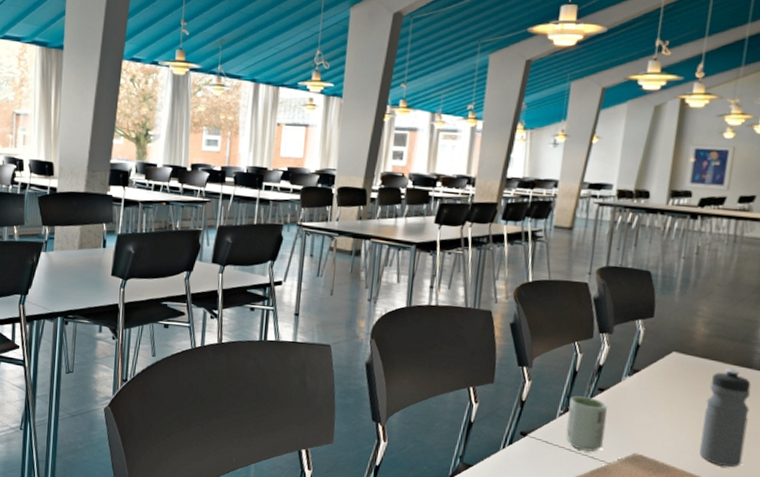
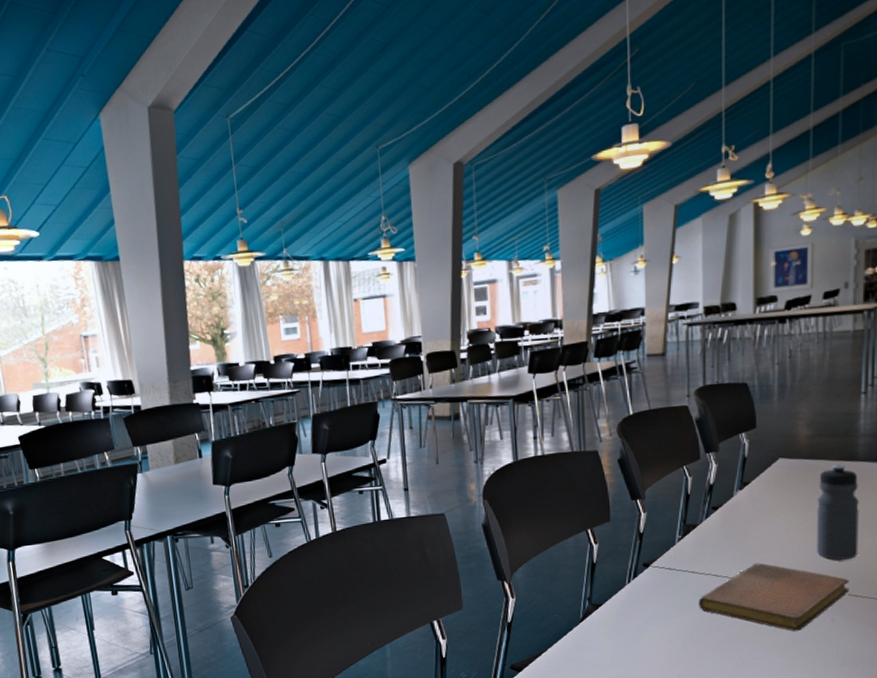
cup: present [565,396,608,452] -> none [685,517,725,571]

